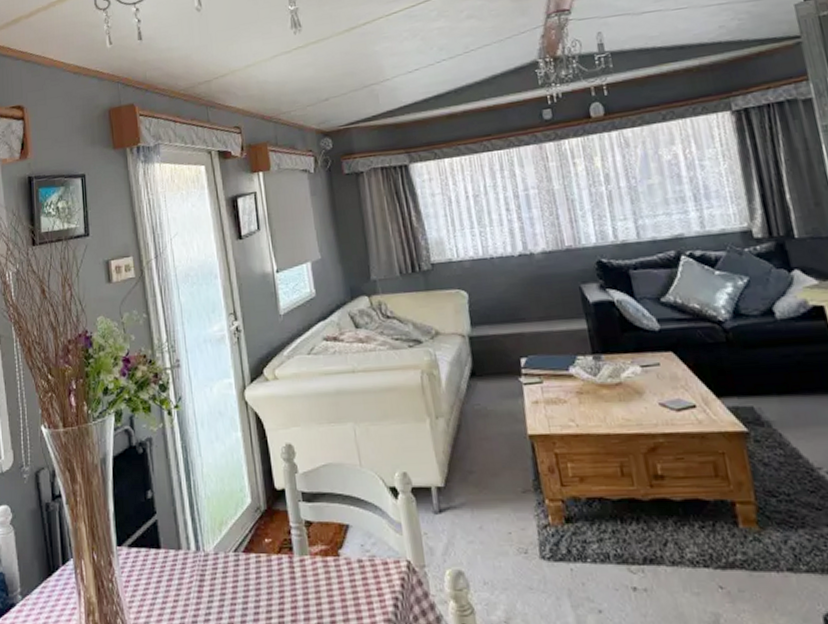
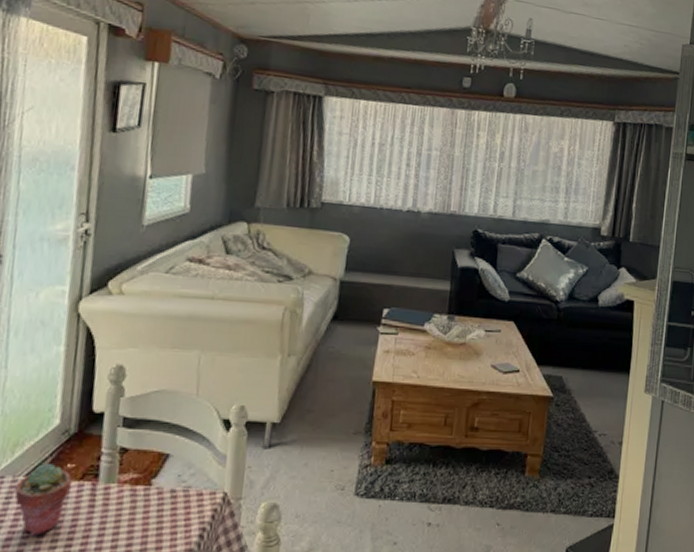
potted succulent: none [227,538,272,607] -> present [13,462,72,536]

